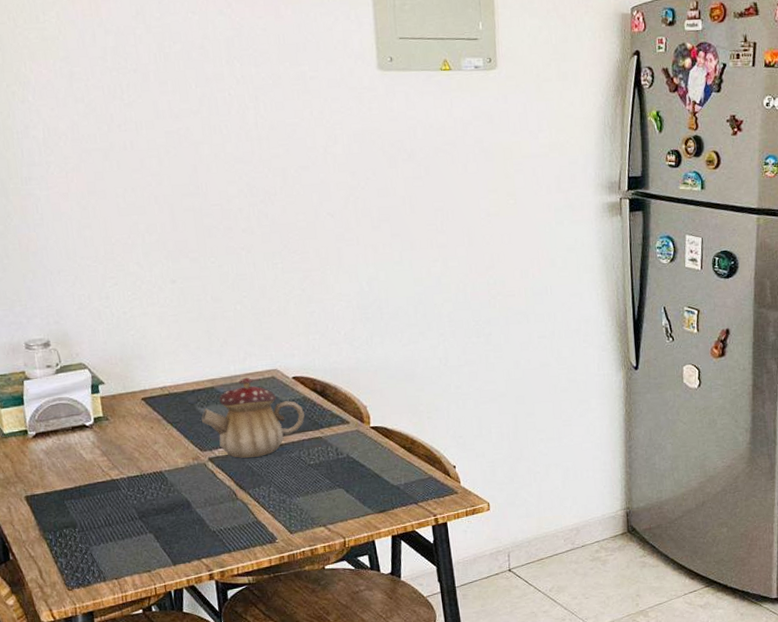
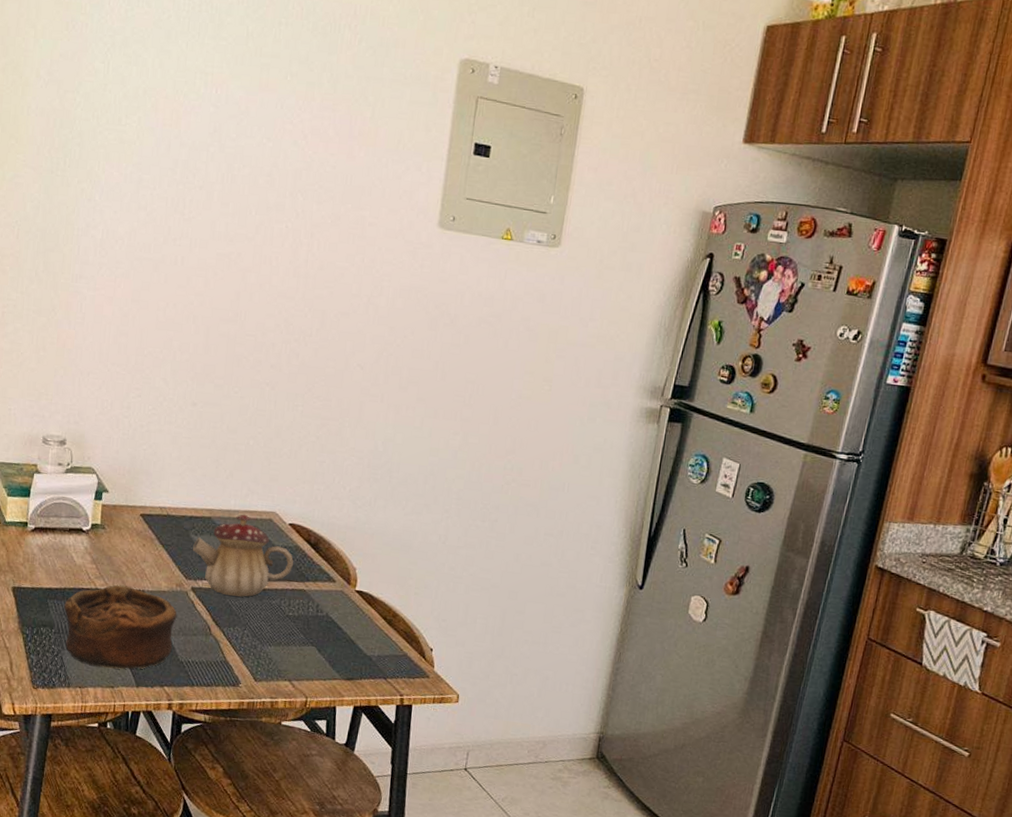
bowl: none [82,470,202,555] -> present [64,584,177,670]

